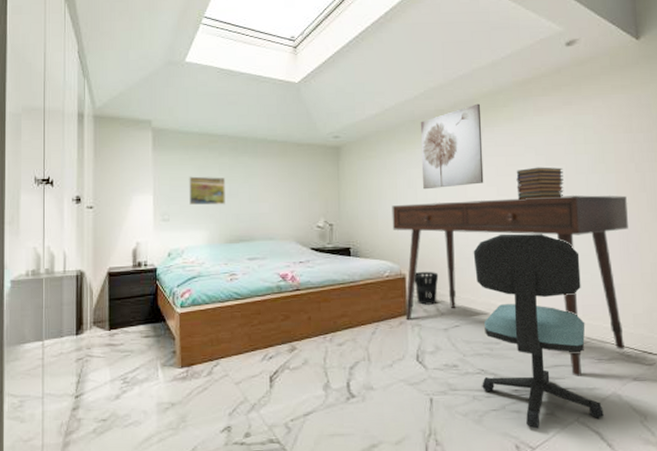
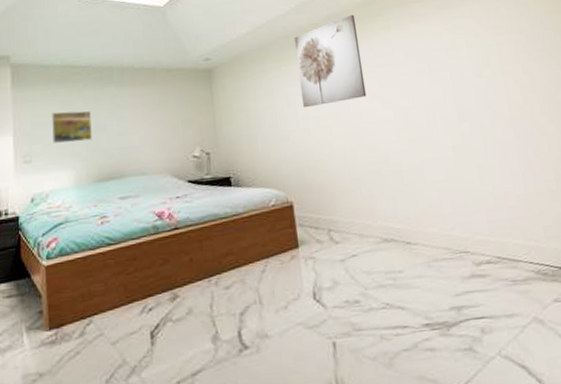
desk: present [392,195,628,376] -> none [271,98,539,303]
wastebasket: present [414,271,439,305] -> none [302,196,330,235]
office chair: present [473,233,604,429] -> none [363,146,528,369]
book stack: present [516,167,564,200] -> none [399,74,452,111]

